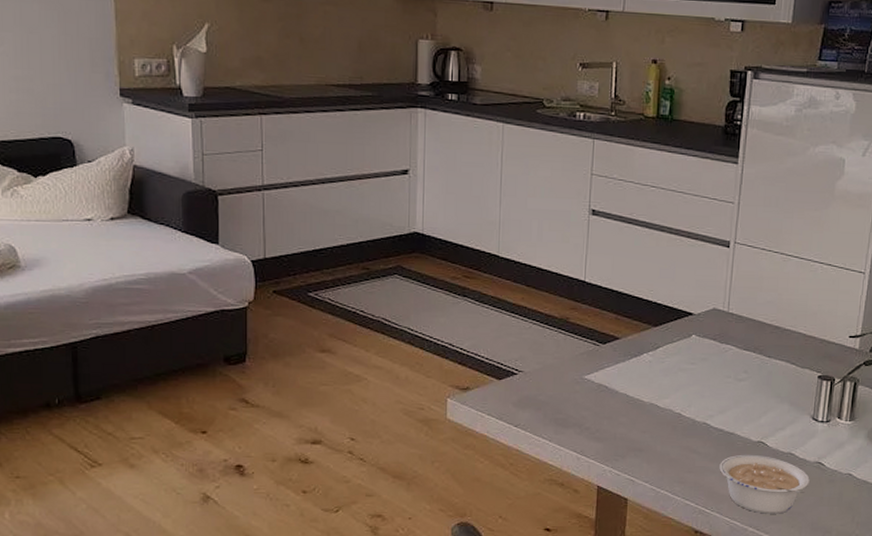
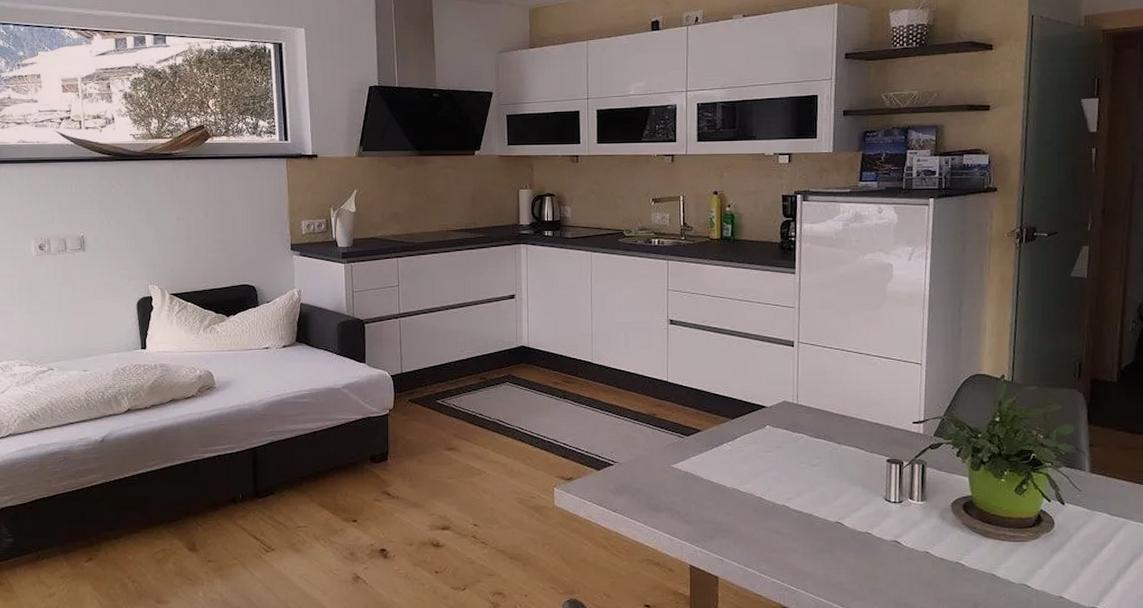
legume: present [719,454,810,514] -> none [801,534,888,591]

